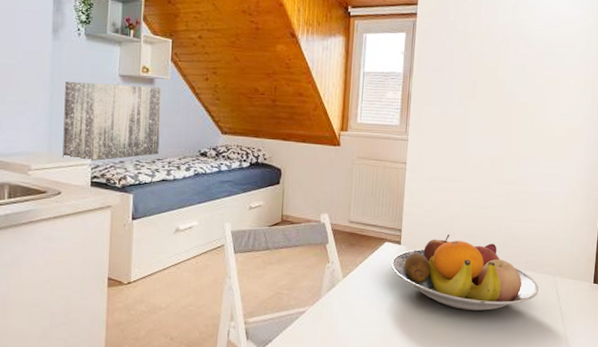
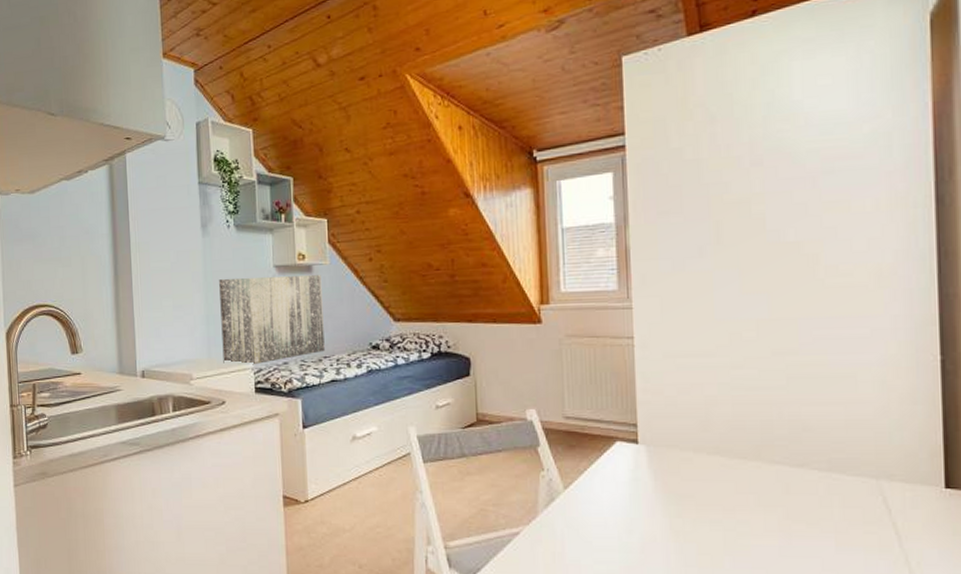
fruit bowl: present [390,235,539,311] -> none [626,428,855,531]

